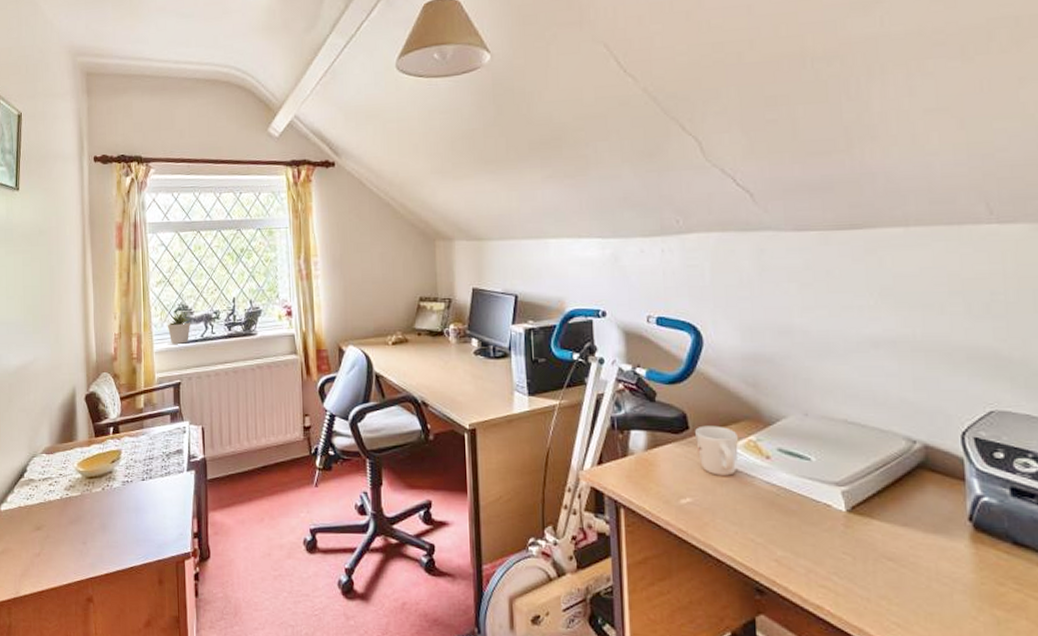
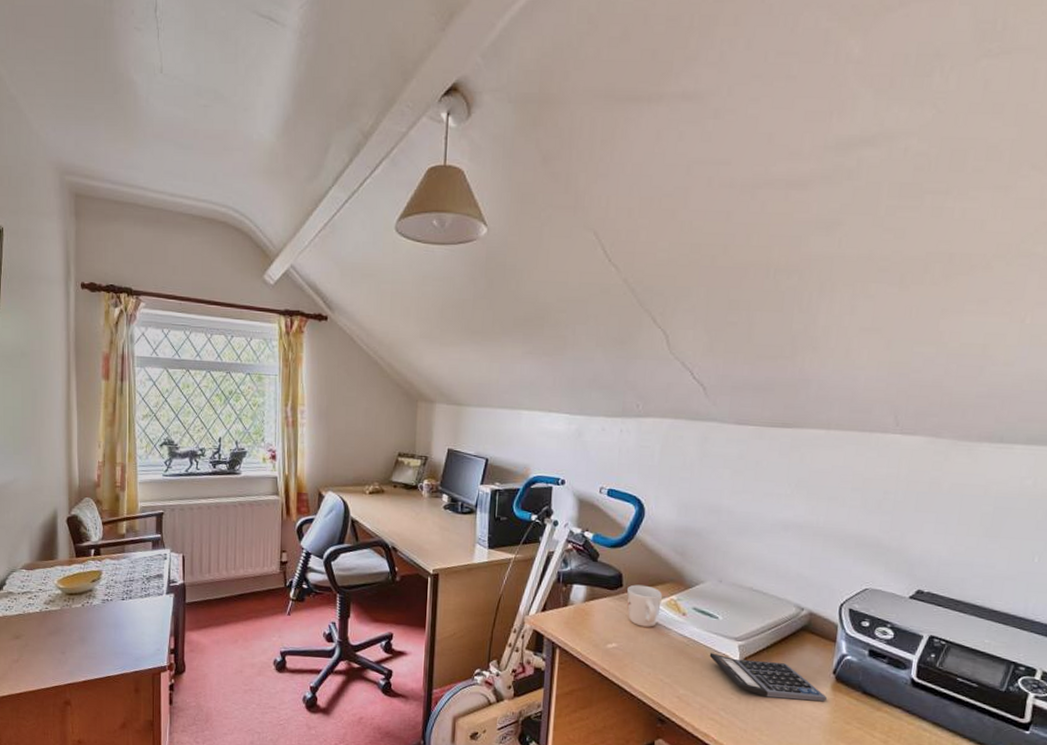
potted plant: present [167,311,191,344] -> none [152,445,176,477]
calculator: none [807,503,967,557] -> present [709,653,827,701]

